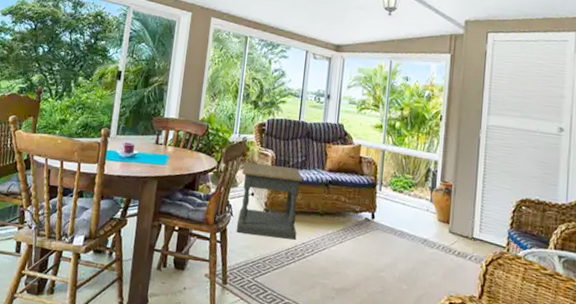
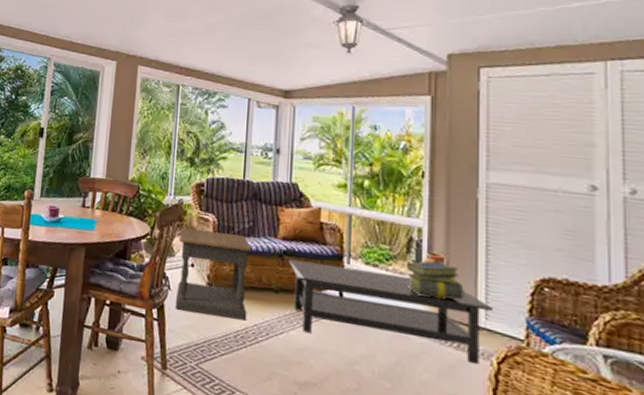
coffee table: none [333,188,486,268] -> present [289,259,494,365]
stack of books: none [424,187,466,218] -> present [407,261,464,300]

